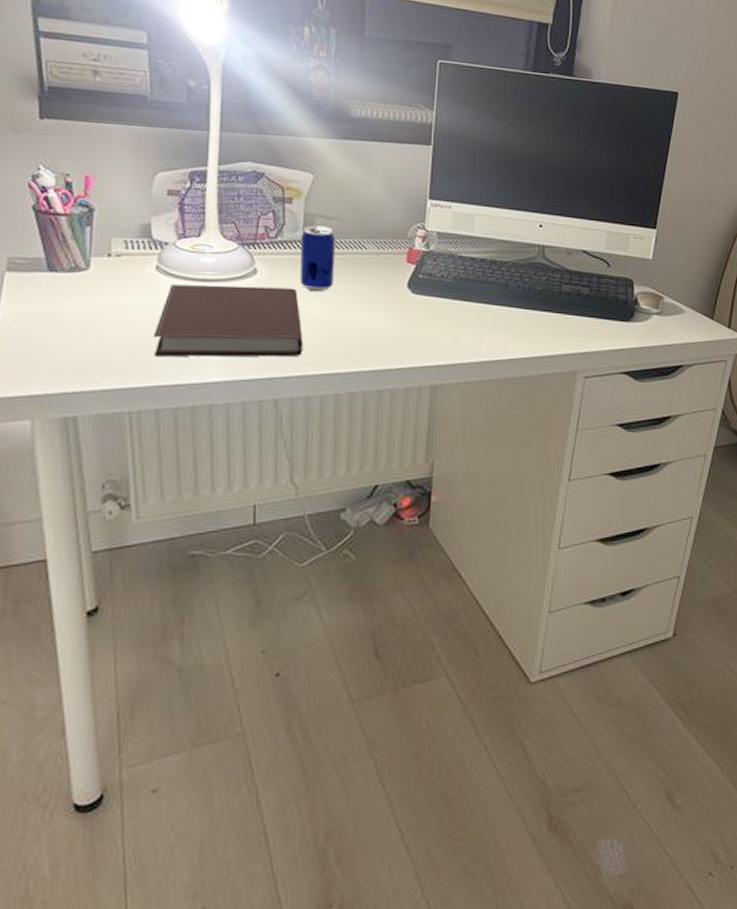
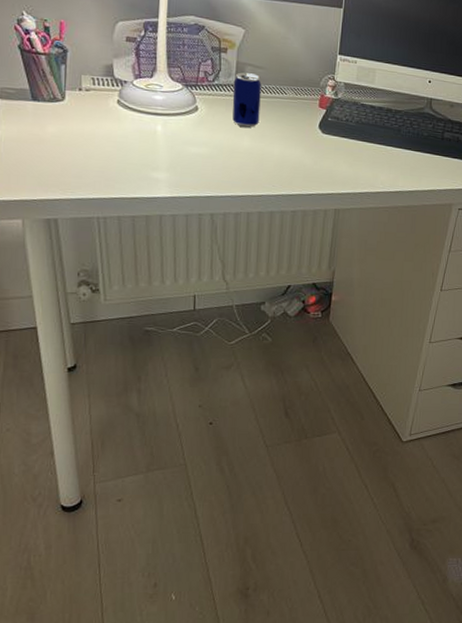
notebook: present [154,284,303,357] -> none [116,116,234,180]

